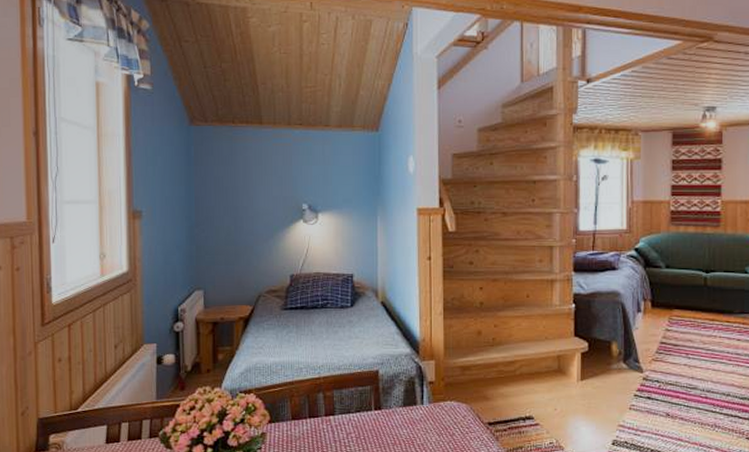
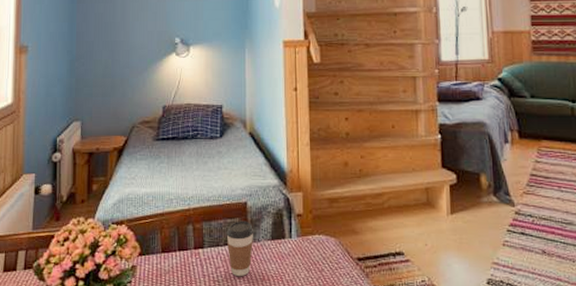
coffee cup: none [357,388,386,442] -> present [226,220,254,277]

